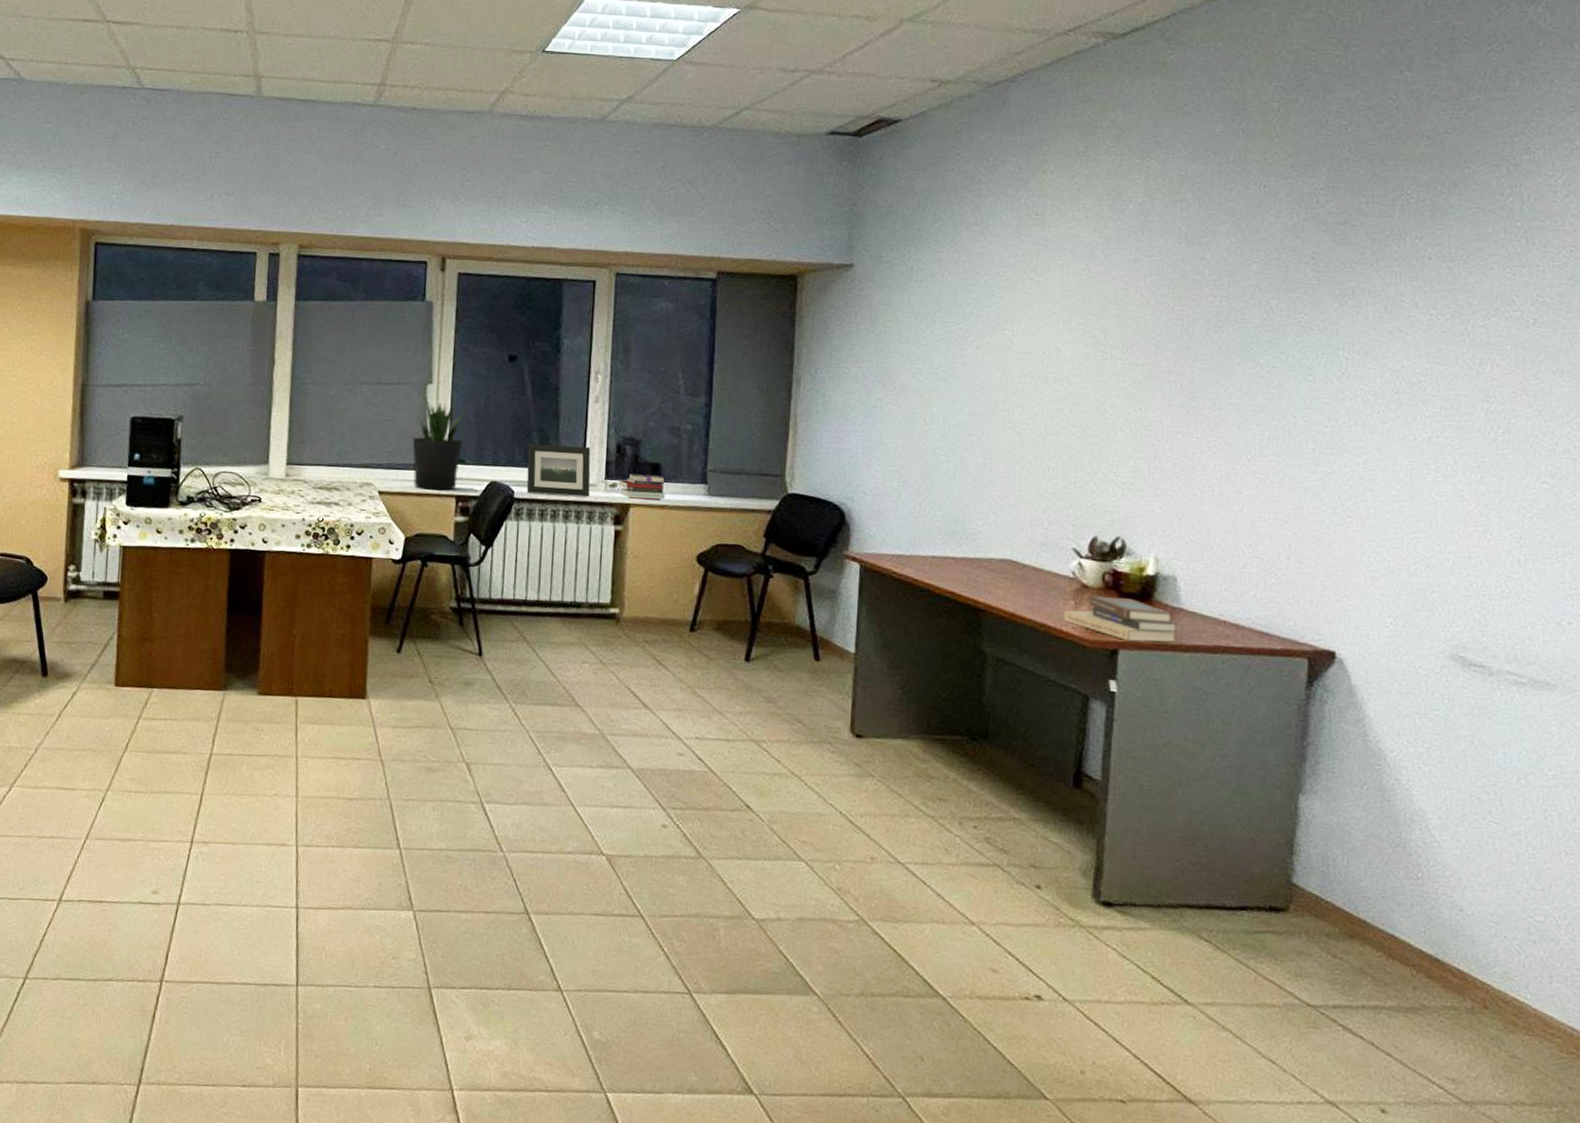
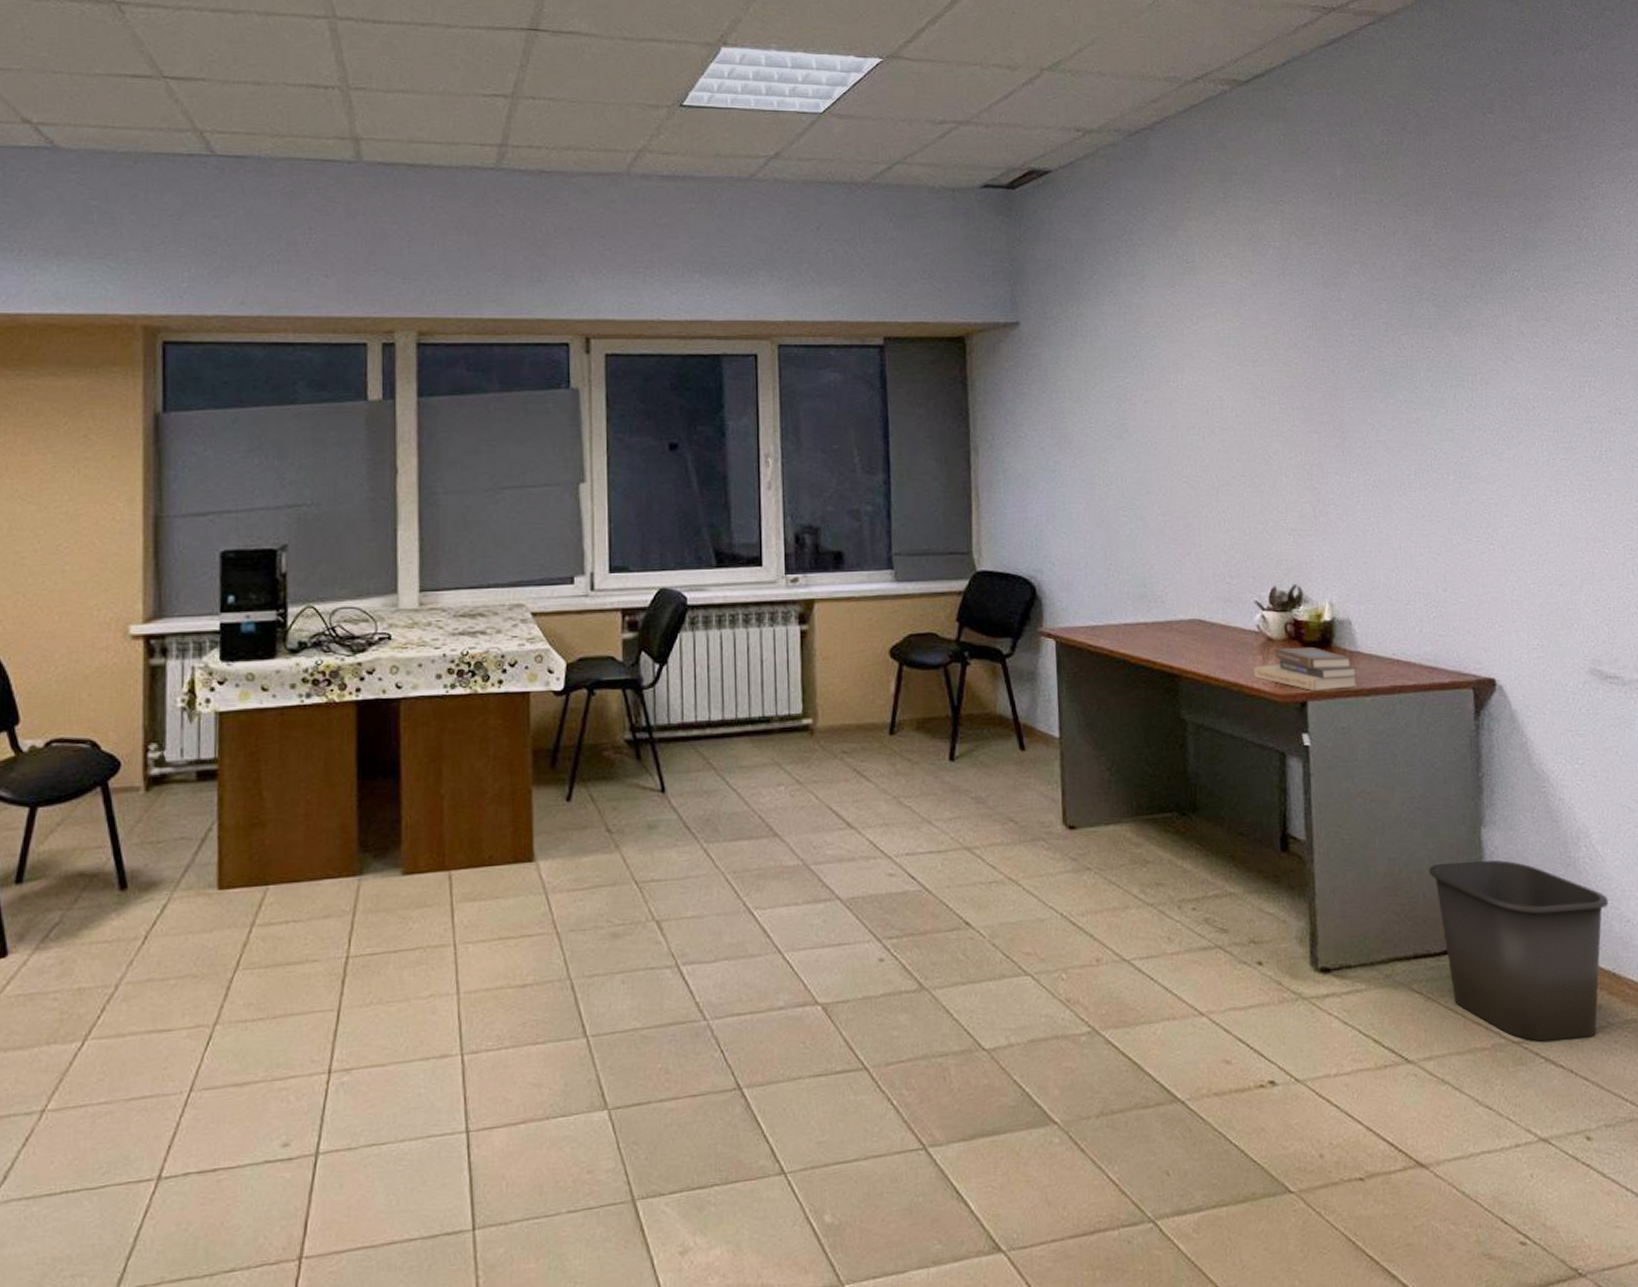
planter: present [412,395,463,491] -> none [567,496,624,605]
picture frame: present [526,444,591,497] -> none [698,539,770,599]
books: present [619,474,665,502] -> none [800,565,851,594]
waste bin: none [1233,823,1440,1016] -> present [1428,859,1608,1042]

